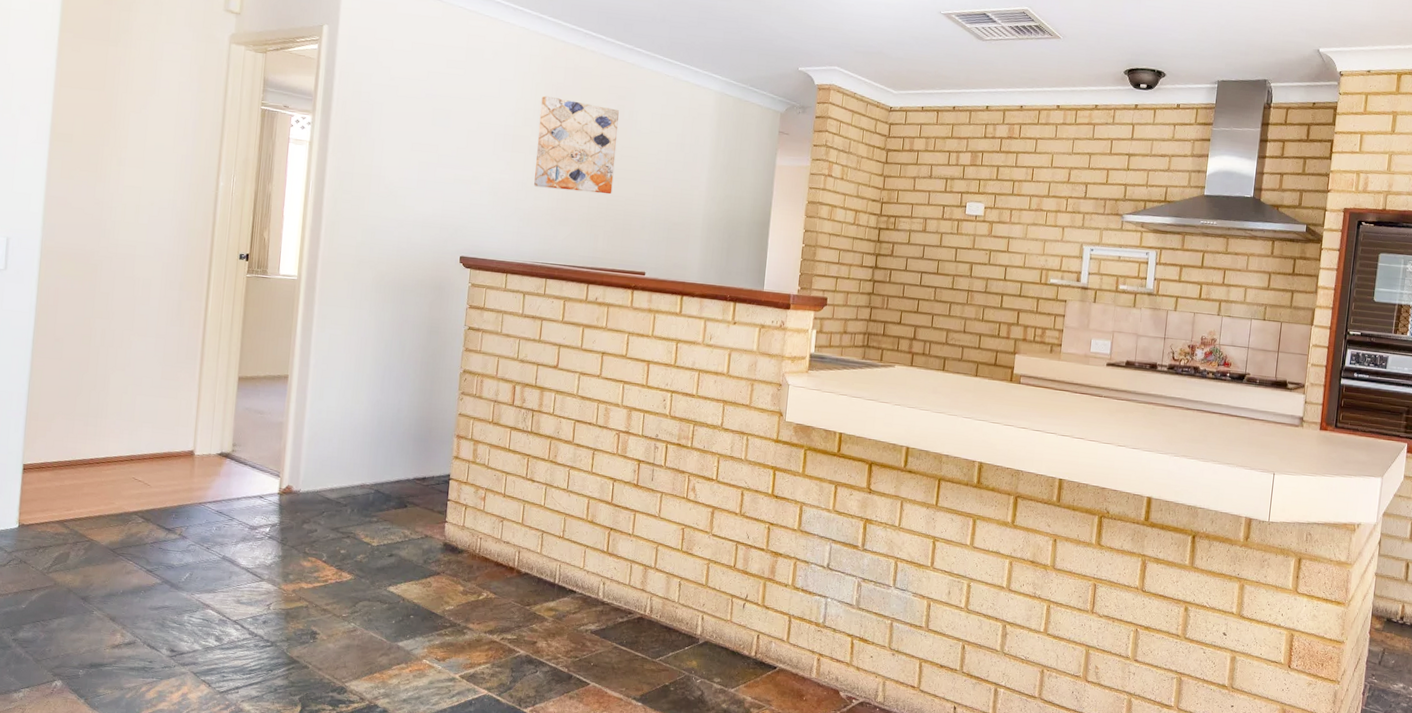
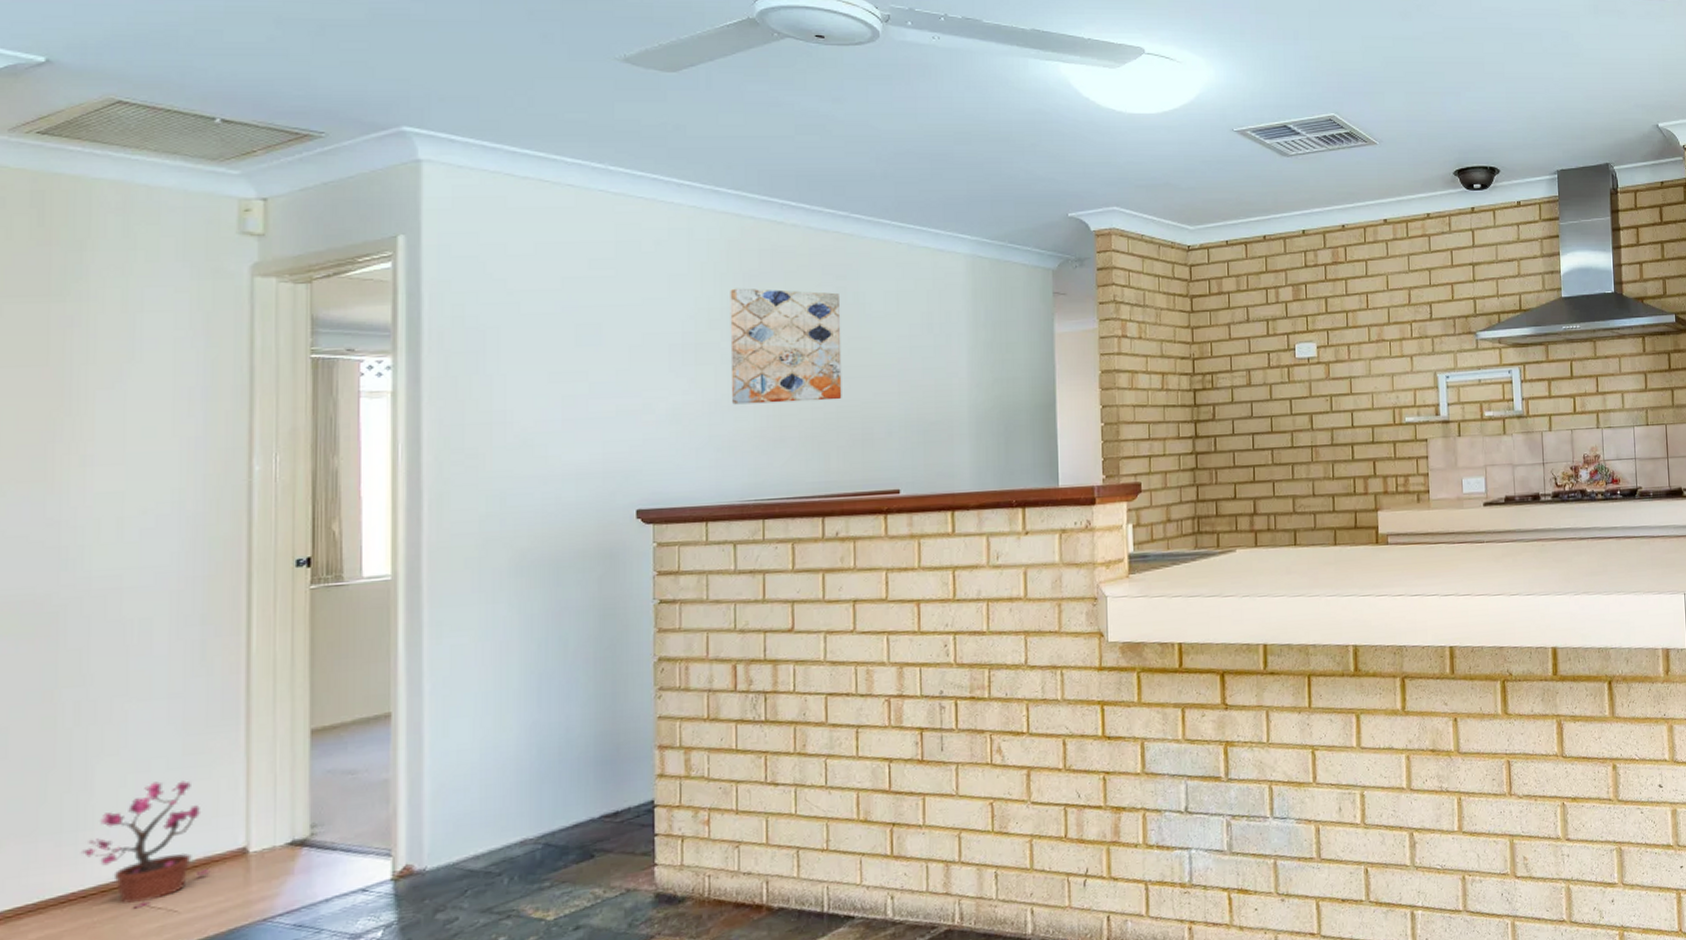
potted plant: none [98,394,171,479] -> present [80,780,211,910]

